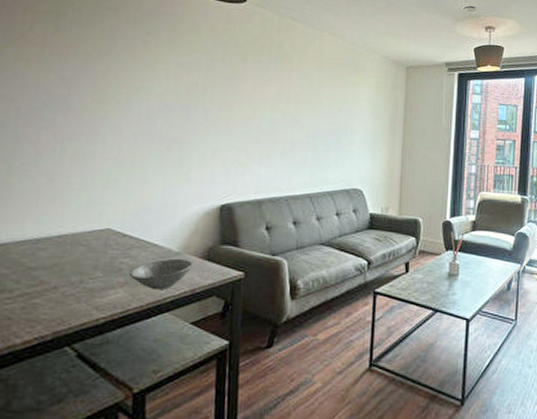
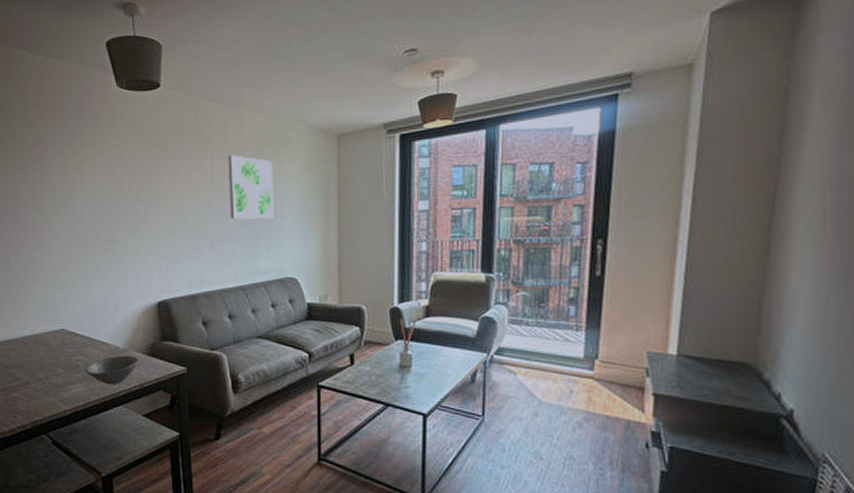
wall art: none [303,72,348,133] -> present [228,155,274,219]

